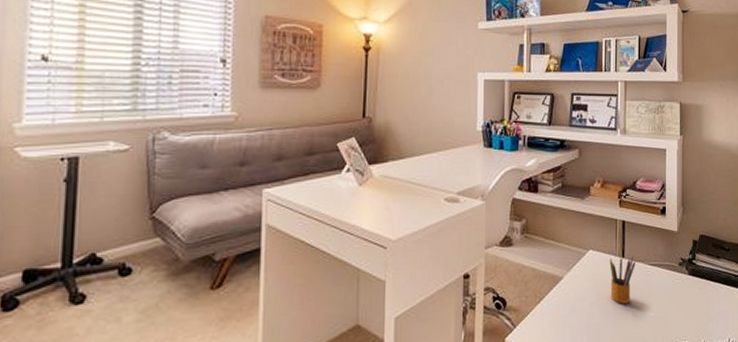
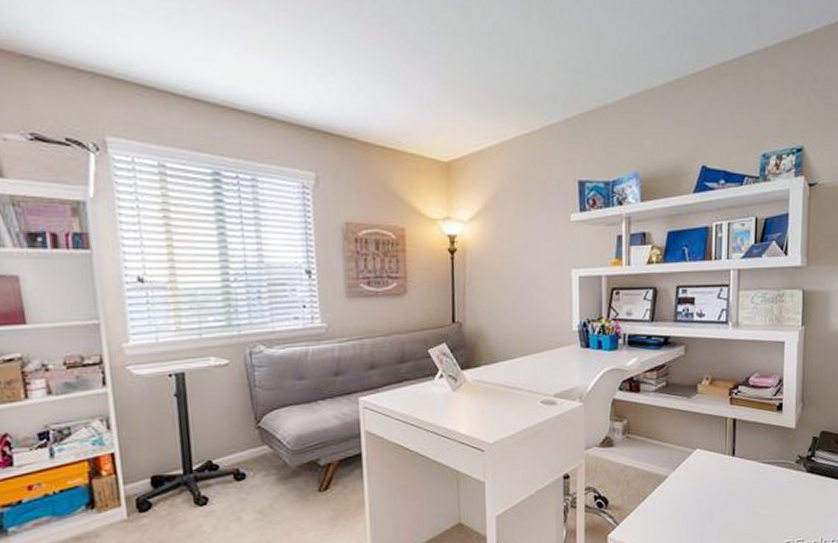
pencil box: present [609,256,636,304] -> none [718,454,747,502]

